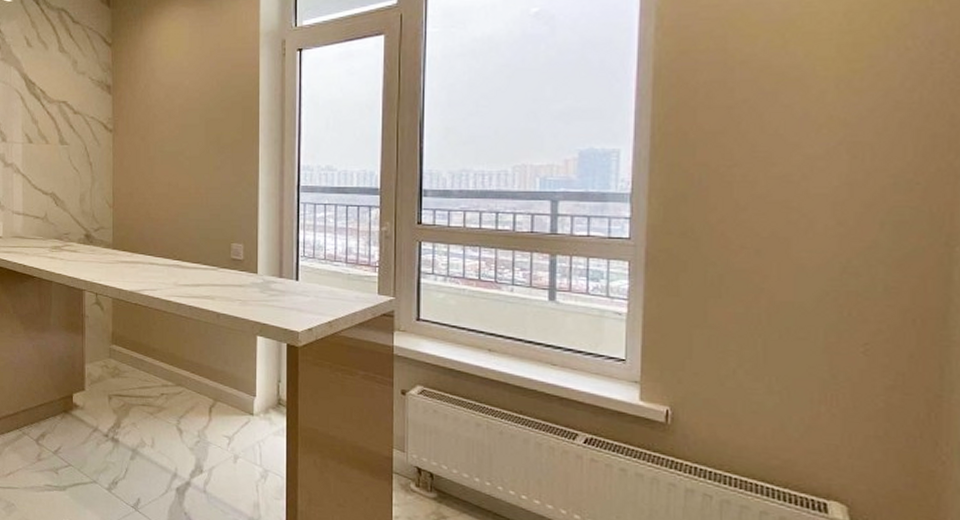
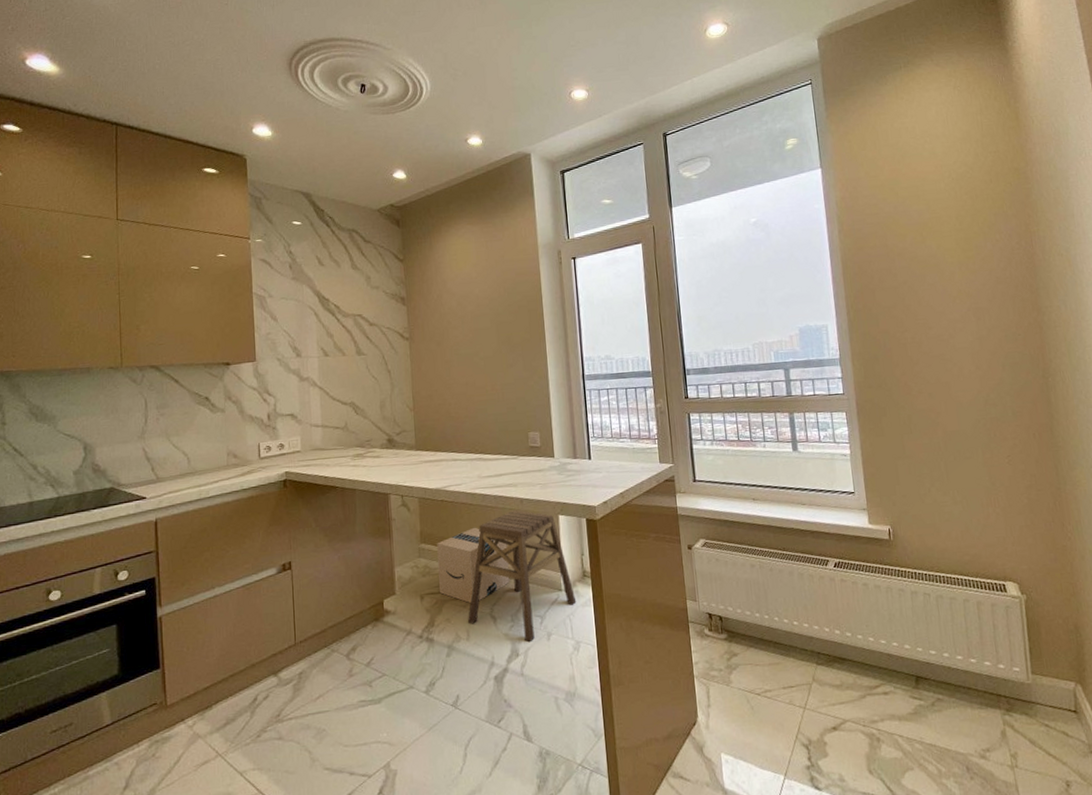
cardboard box: none [127,335,200,412] -> present [437,527,510,604]
stool: none [154,323,268,460] -> present [468,509,577,642]

